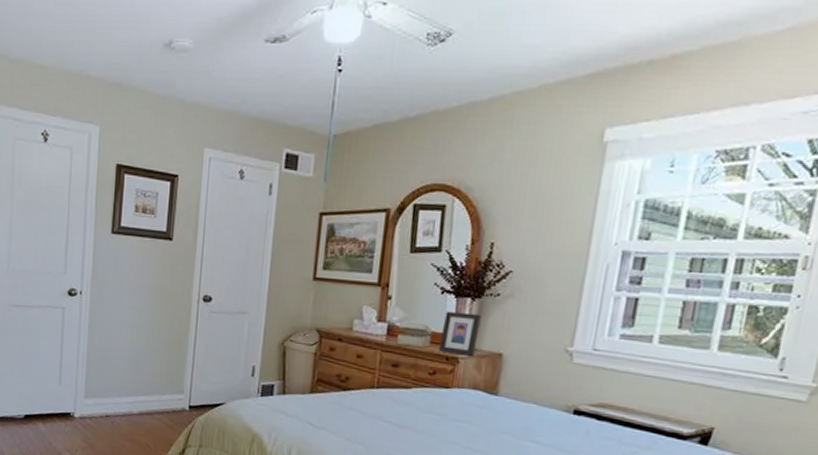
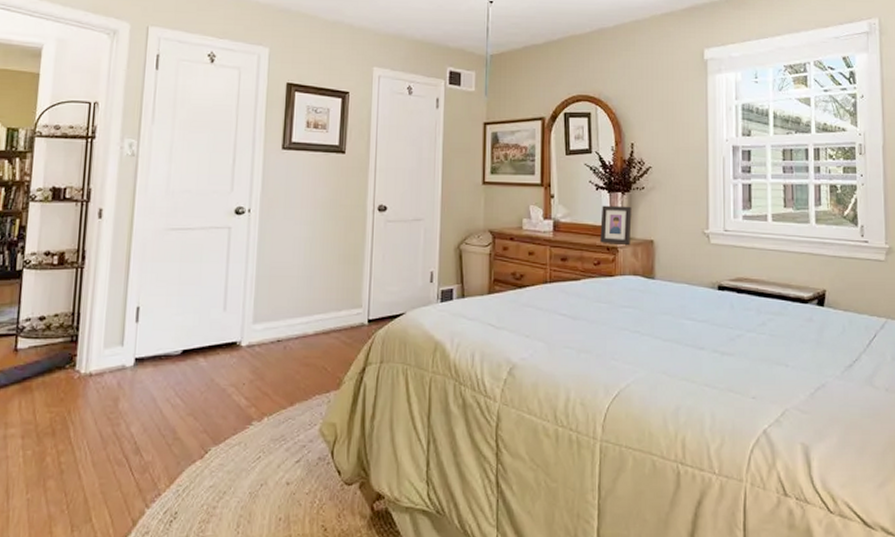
jewelry box: present [396,322,433,349] -> none [562,218,592,241]

